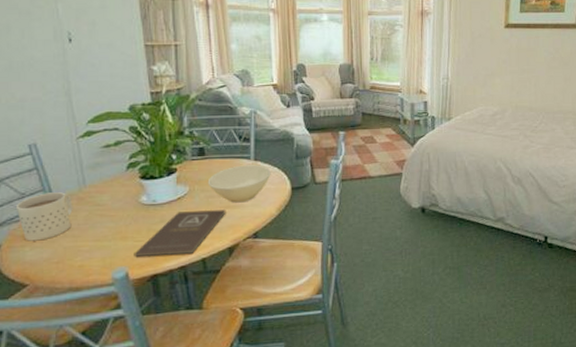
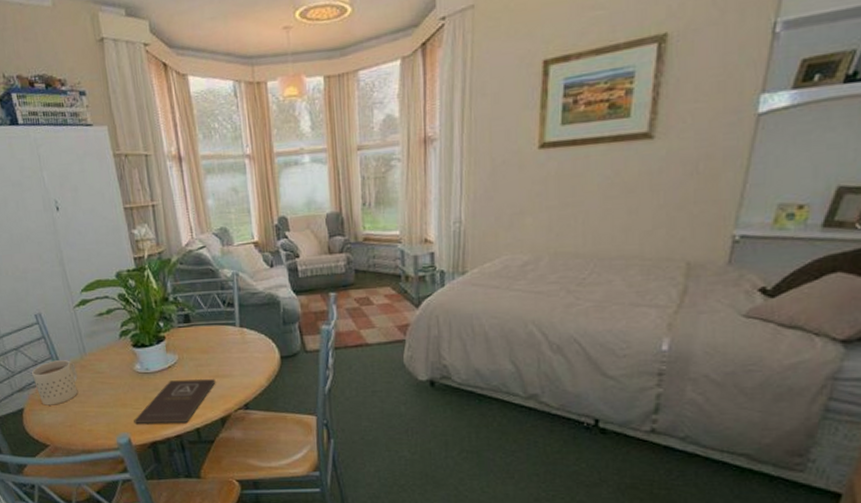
bowl: present [207,164,271,203] -> none [195,331,258,372]

